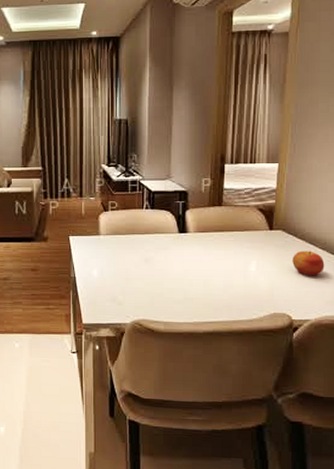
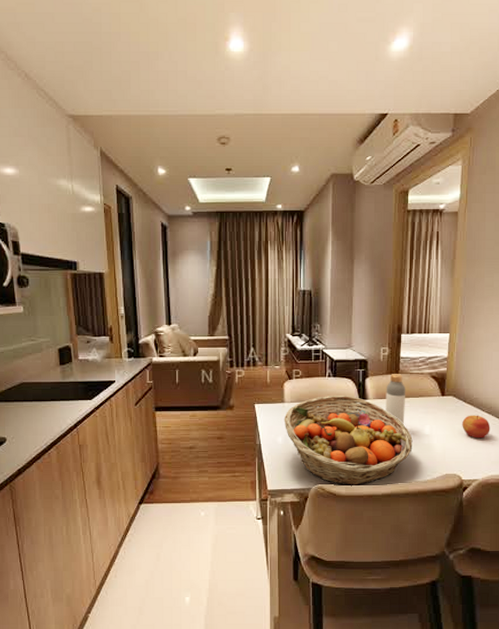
fruit basket: none [99,227,237,323] -> present [284,395,413,487]
bottle: none [207,206,230,260] -> present [385,374,406,425]

